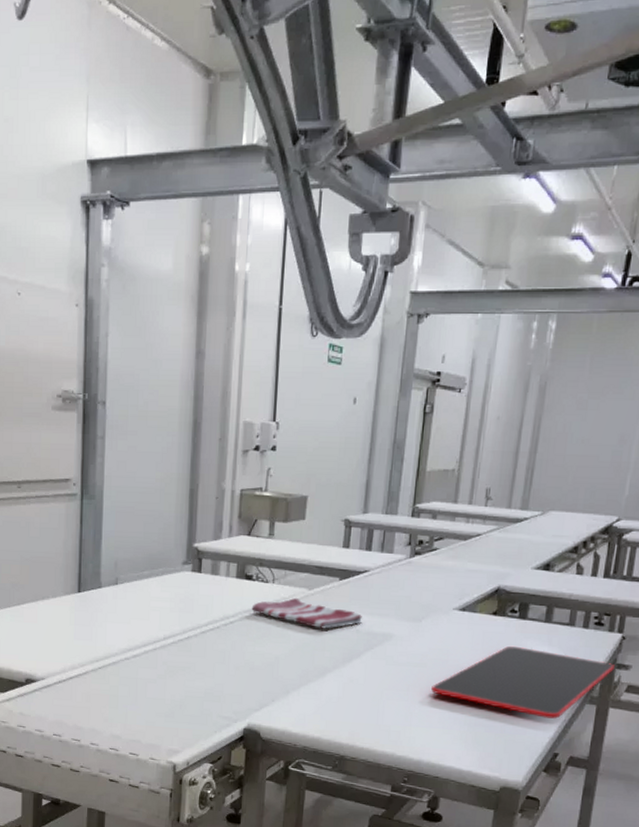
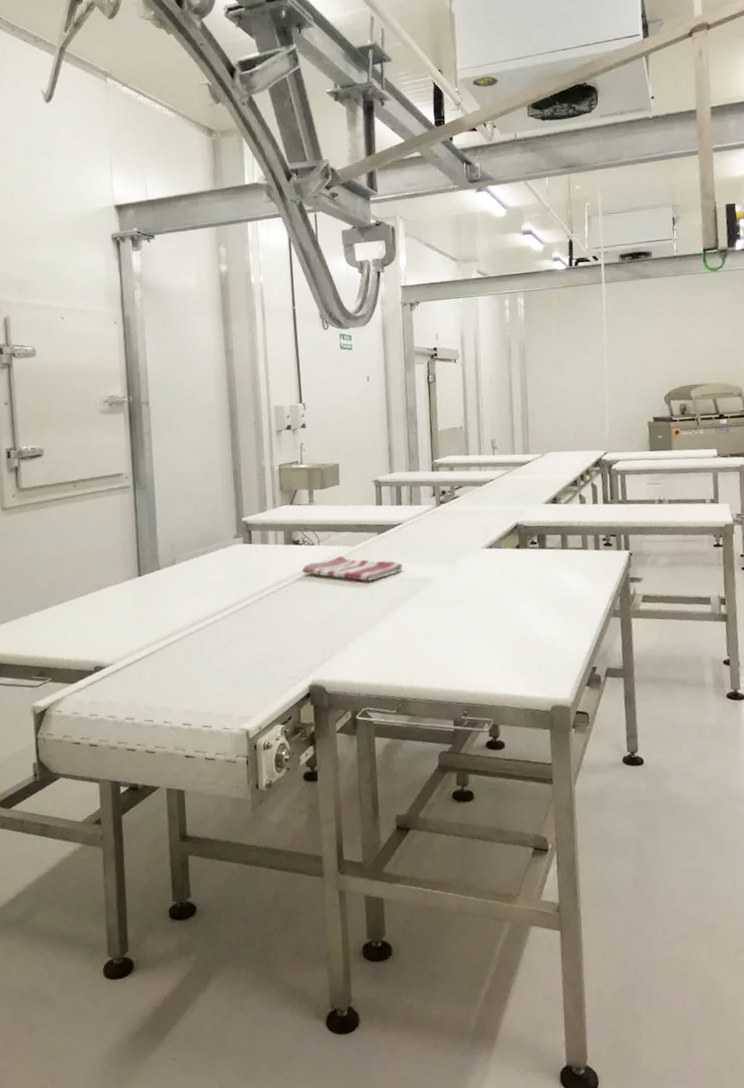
cutting board: present [431,645,615,719] -> none [474,573,628,636]

